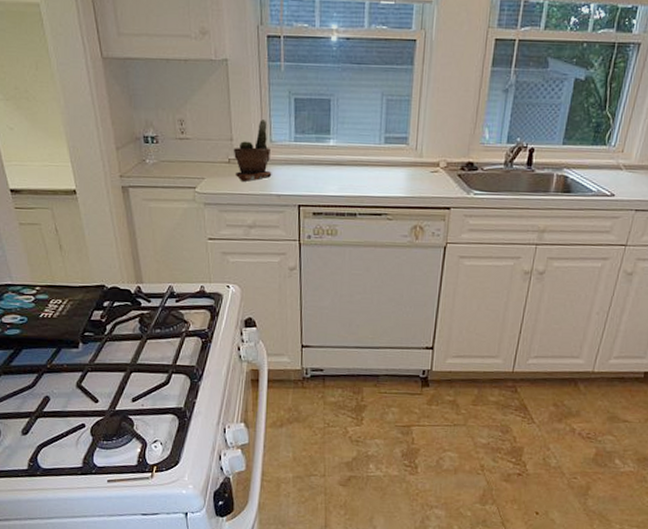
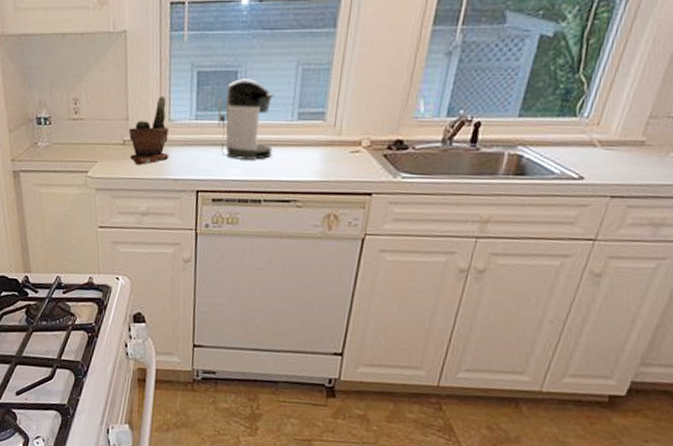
coffee maker: none [314,106,364,178] -> present [217,79,275,160]

